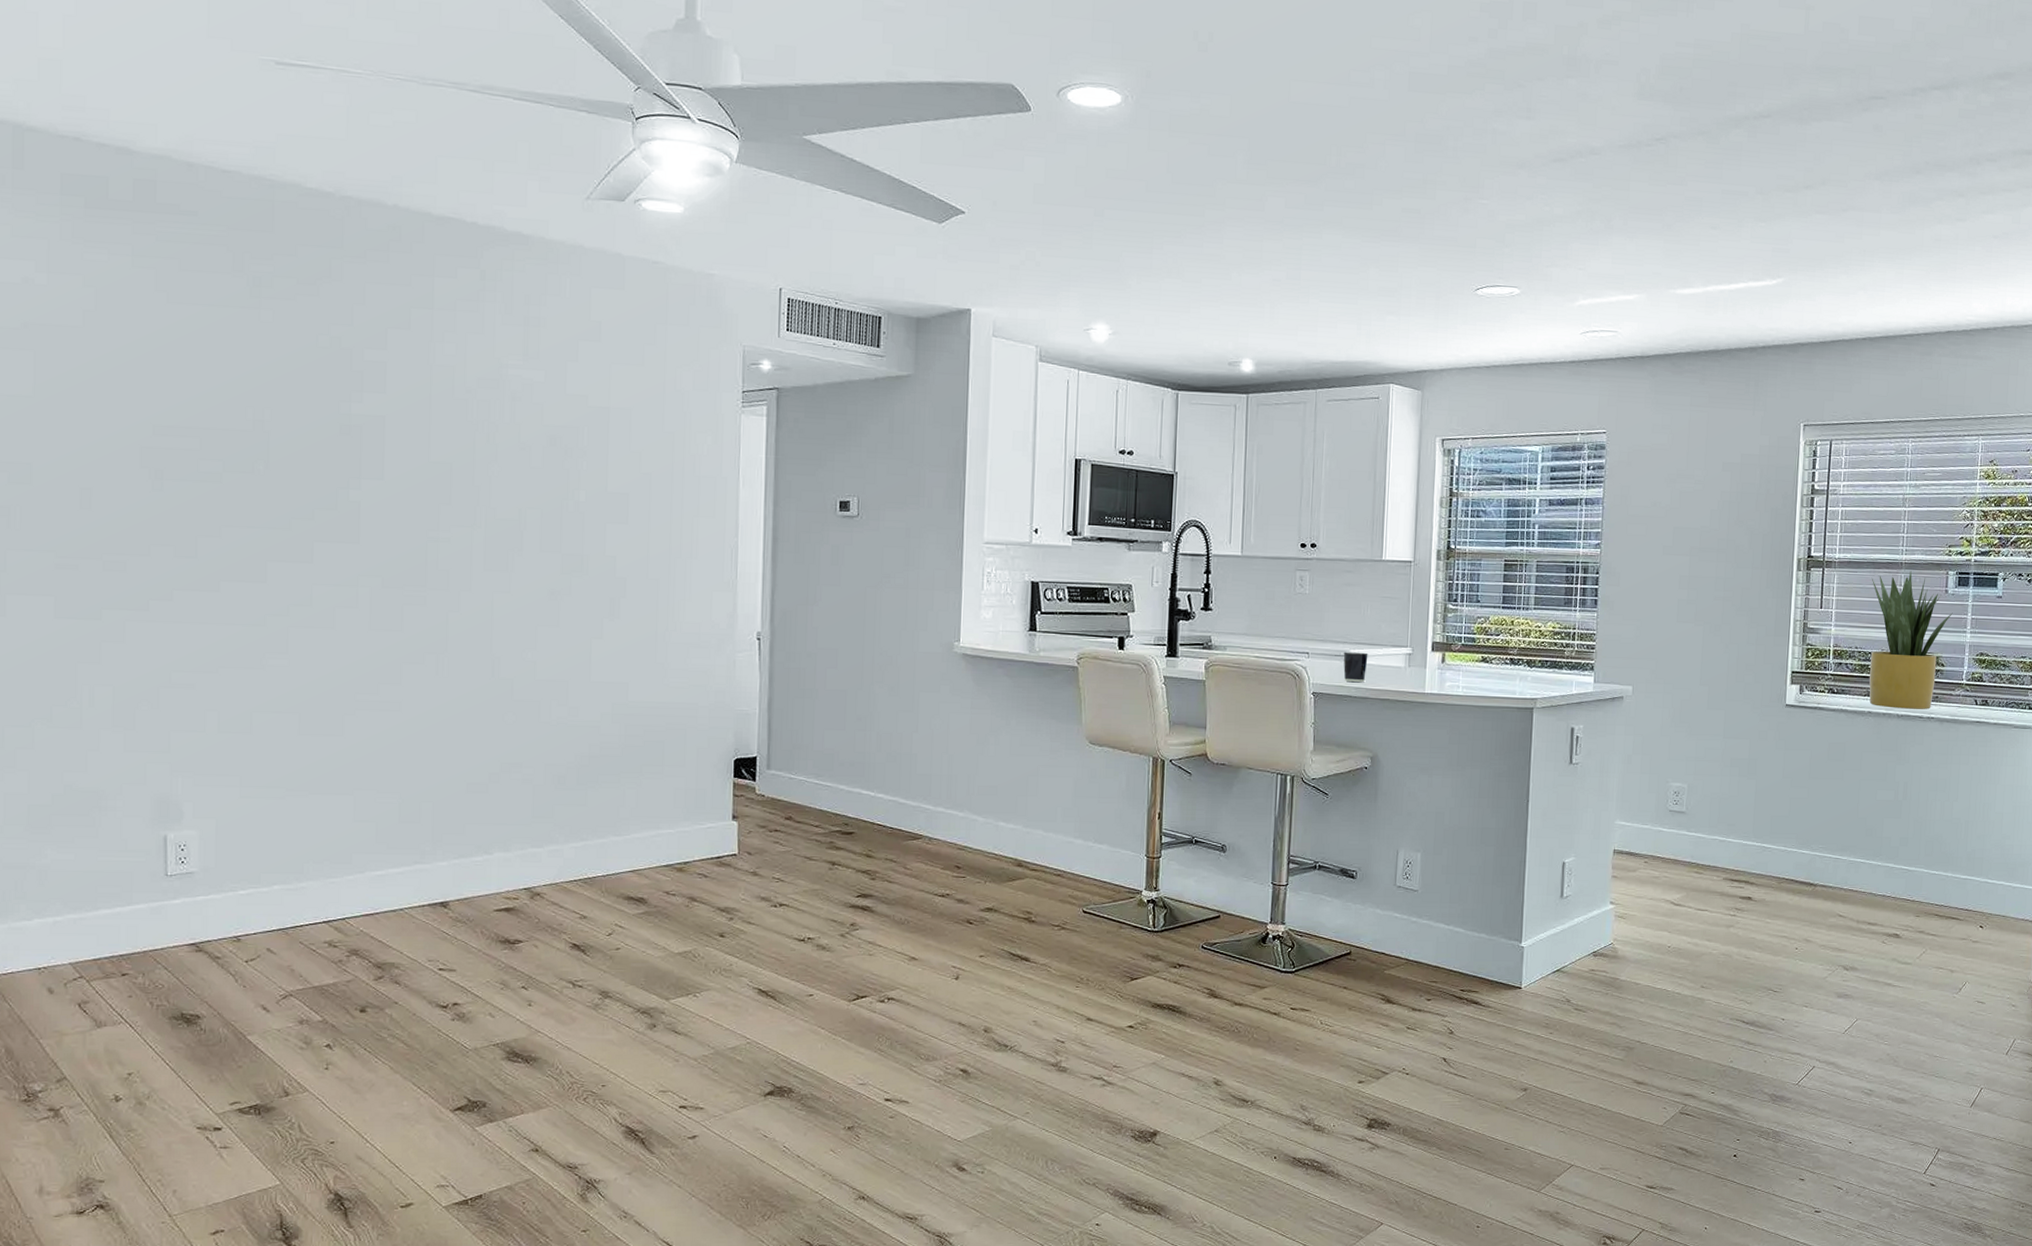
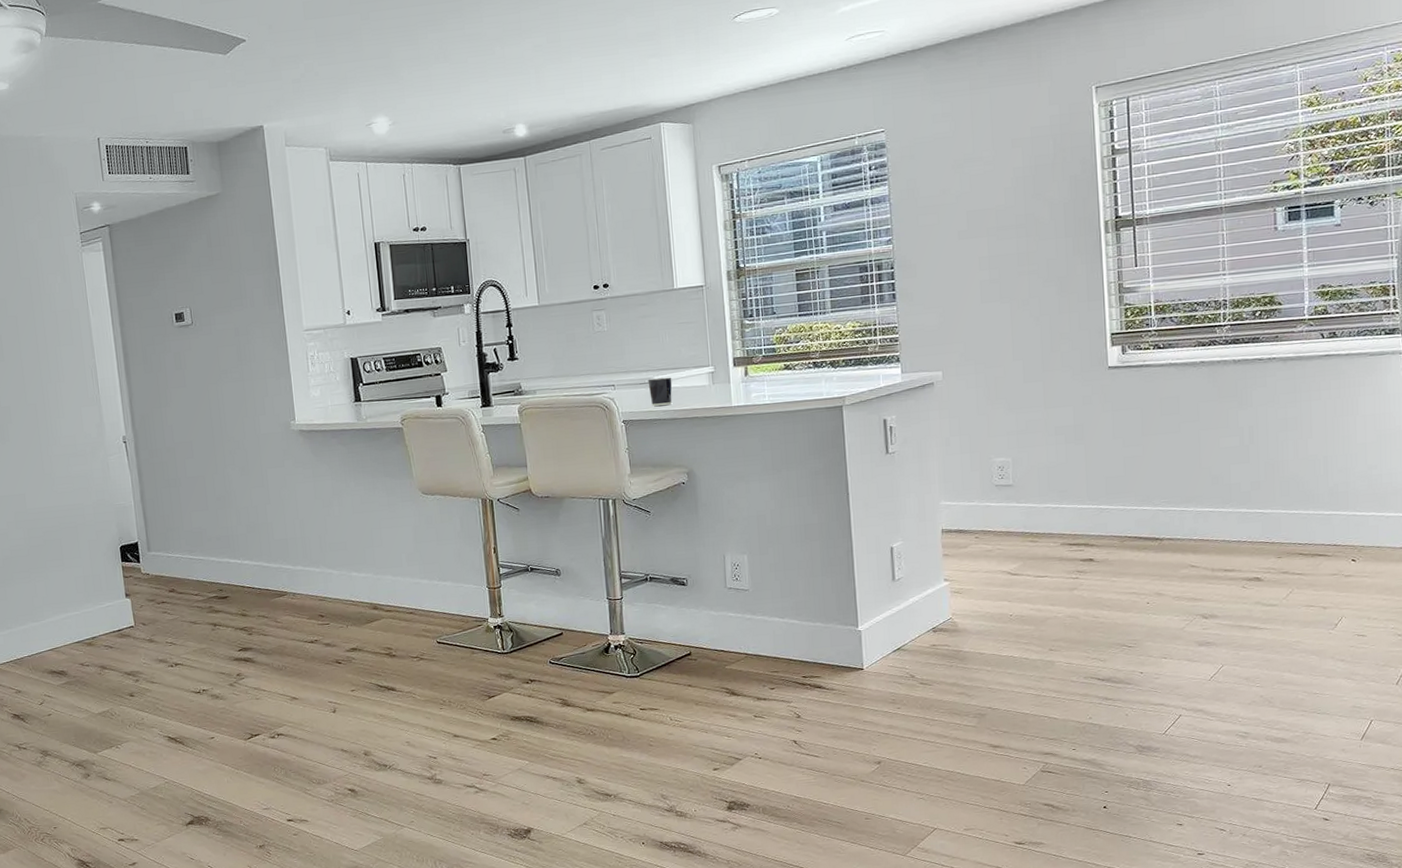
planter: present [1869,571,1953,710] -> none [1188,214,1286,355]

